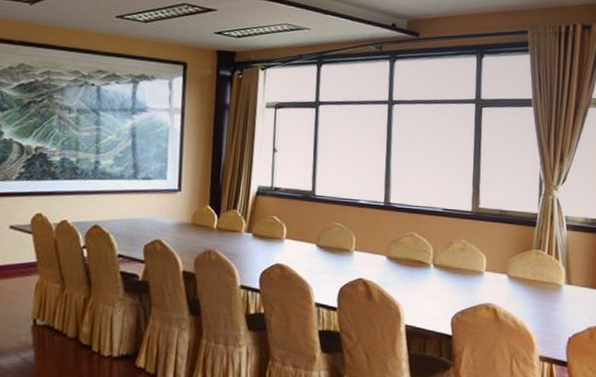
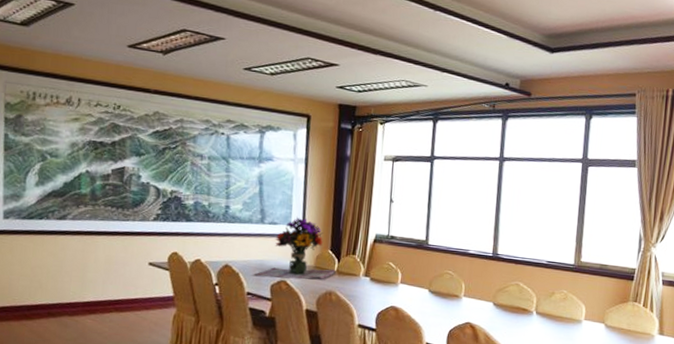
flower arrangement: none [122,170,217,239] -> present [251,216,337,281]

